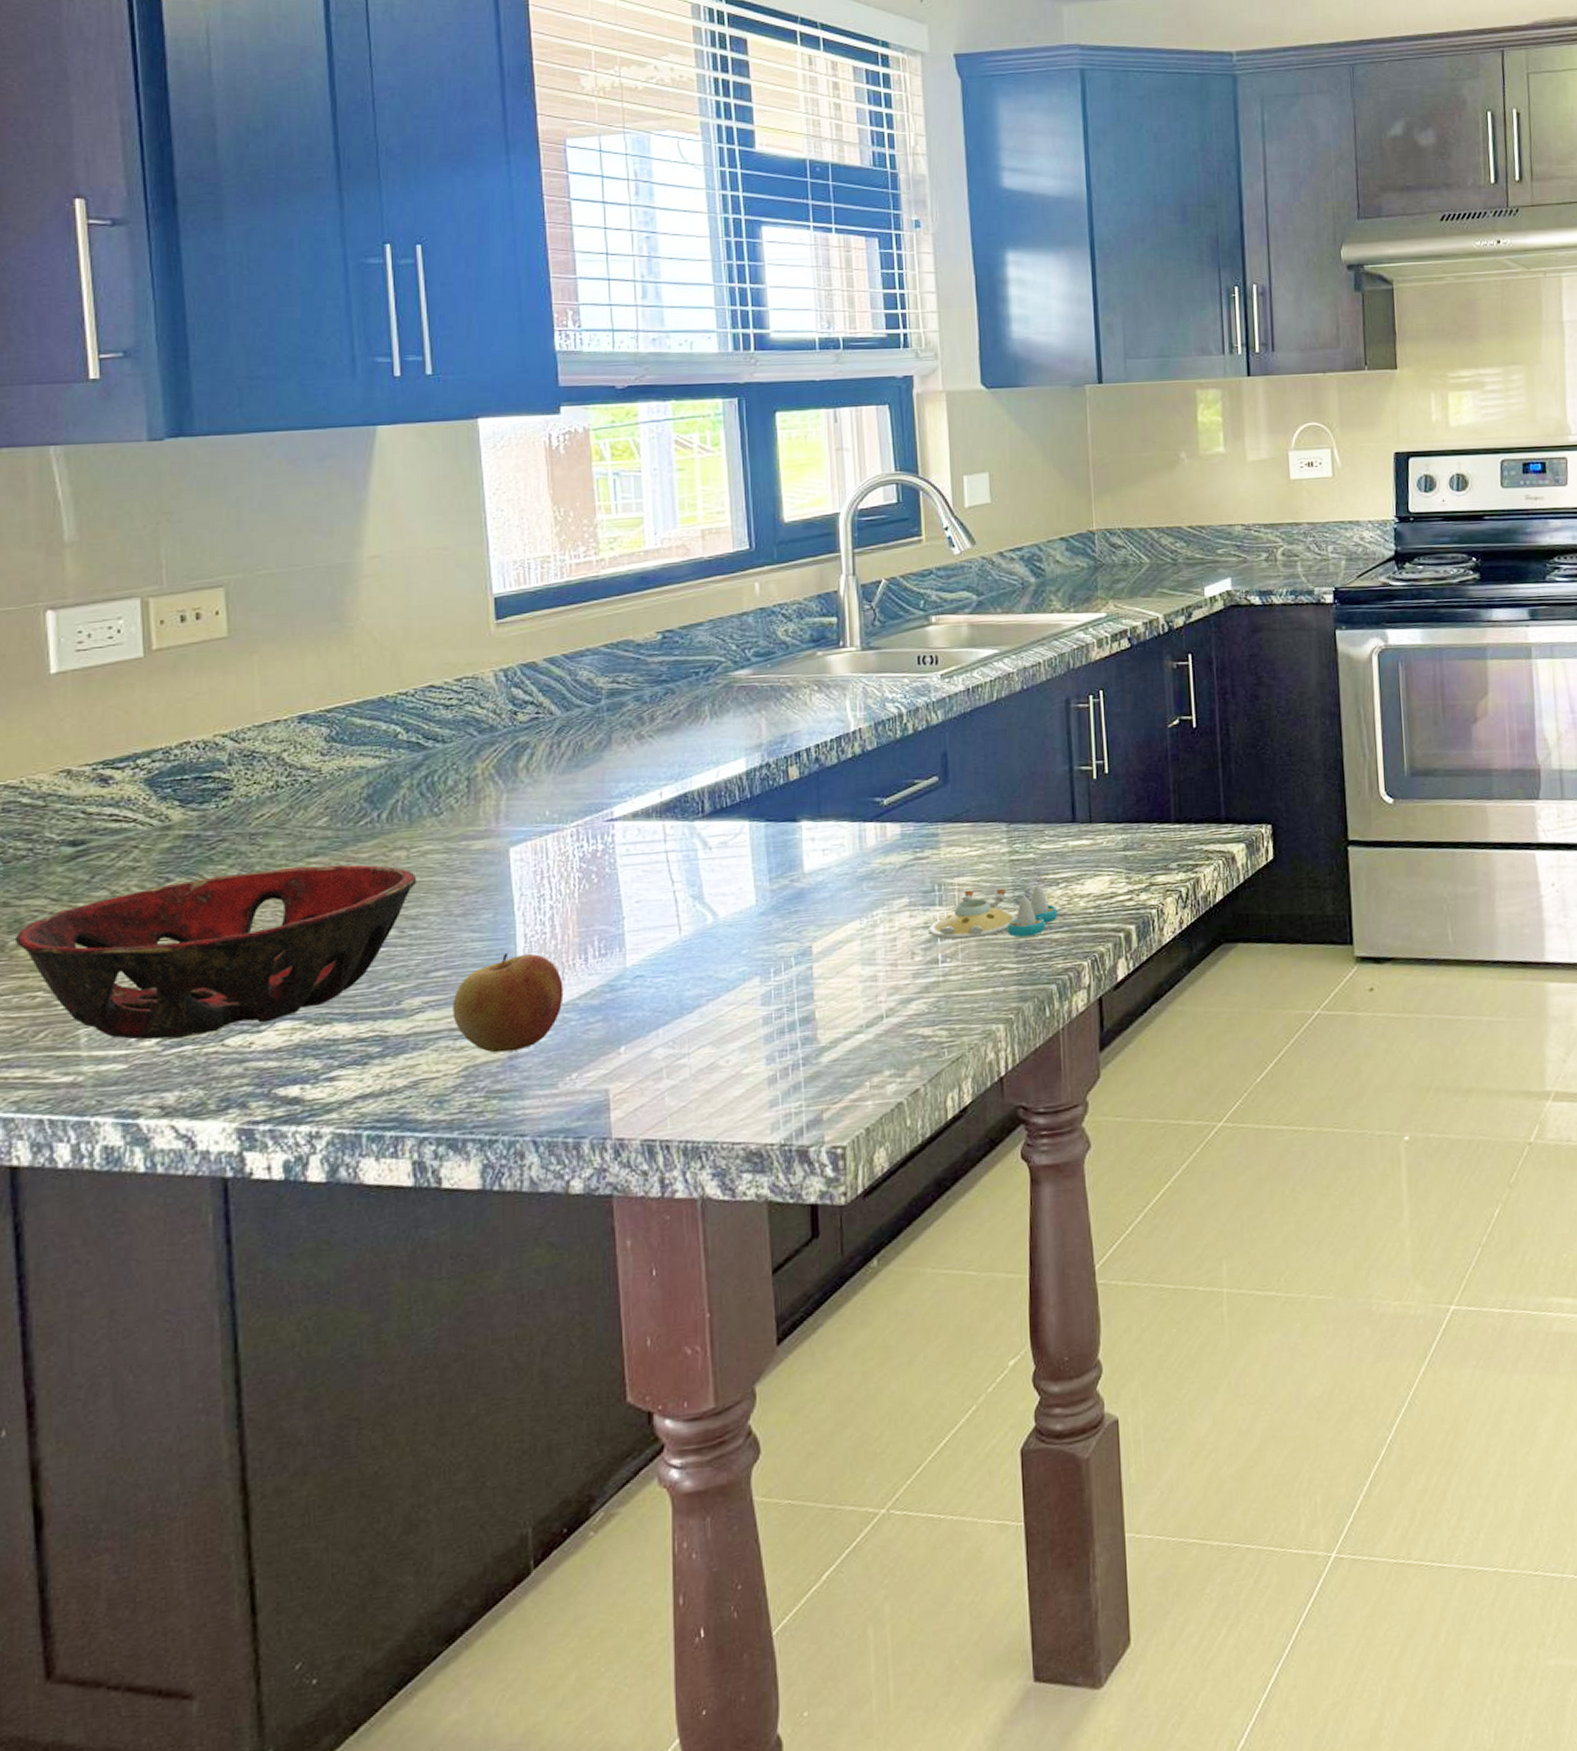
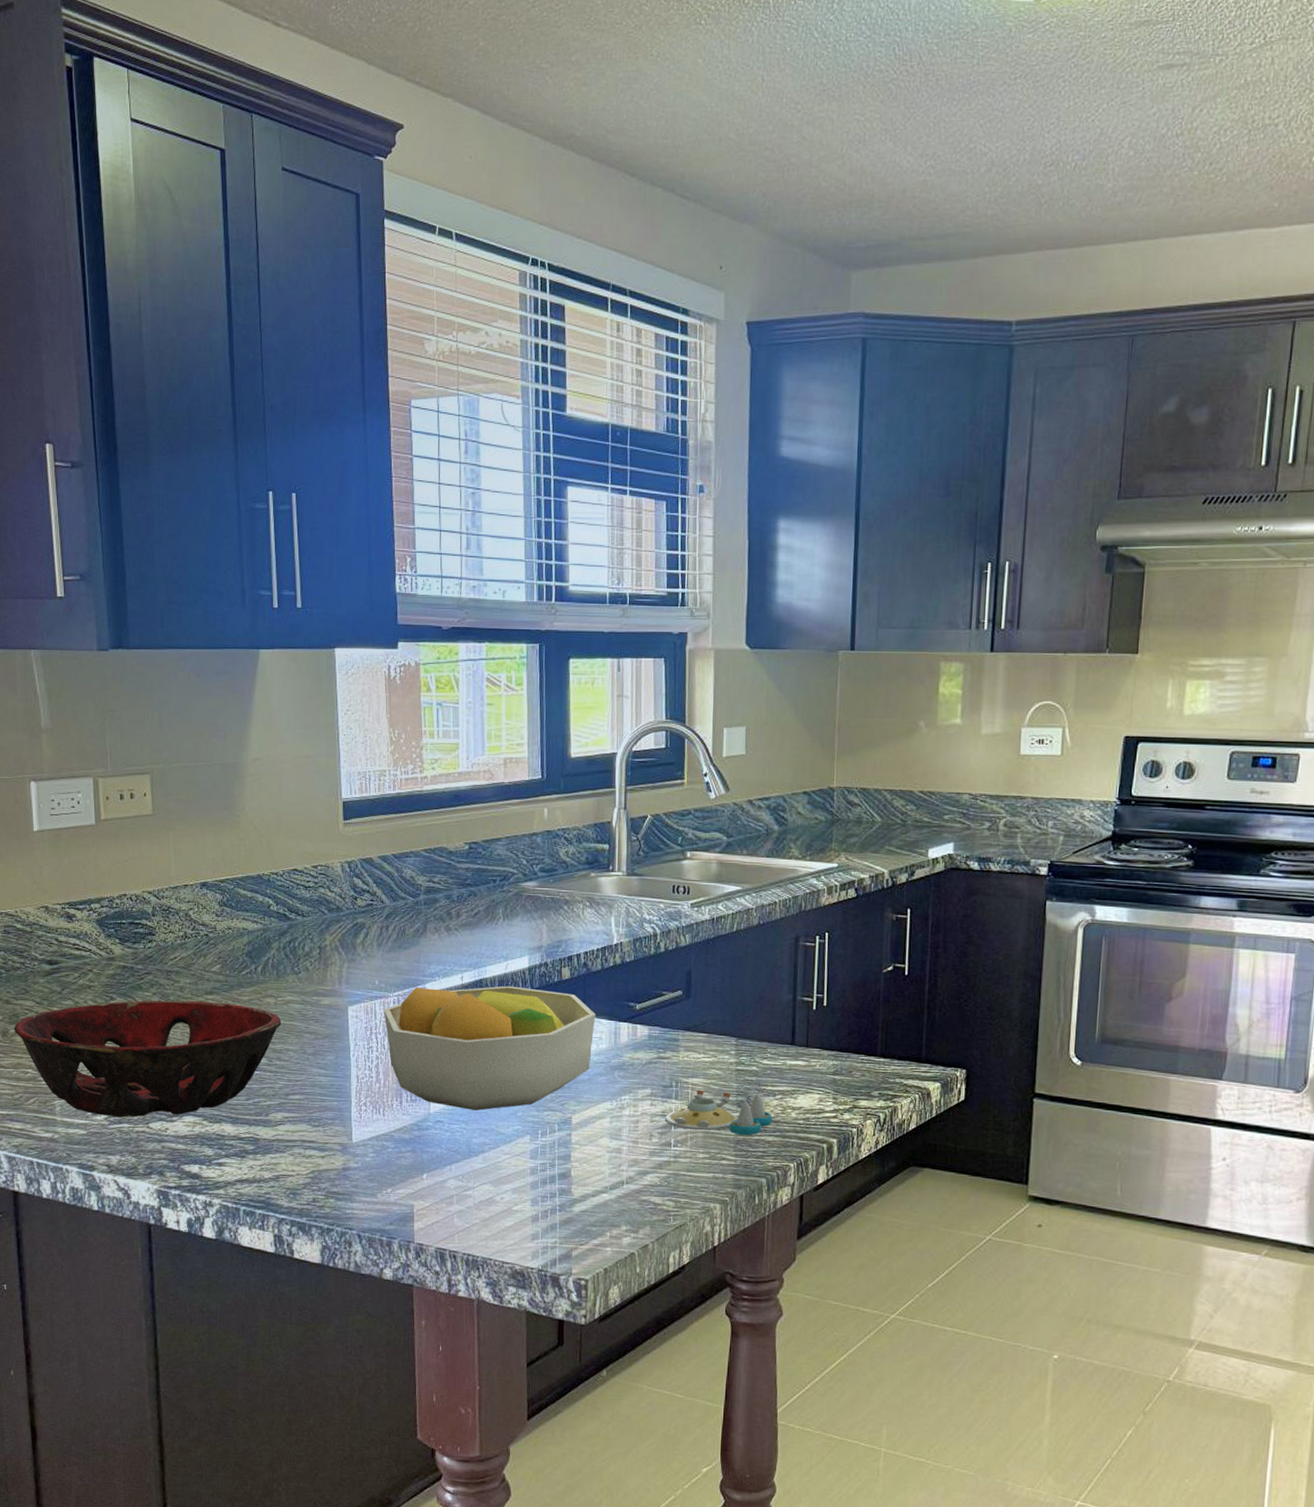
apple: present [452,953,564,1053] -> none [304,1089,384,1165]
fruit bowl: none [558,796,834,956] -> present [383,986,595,1111]

